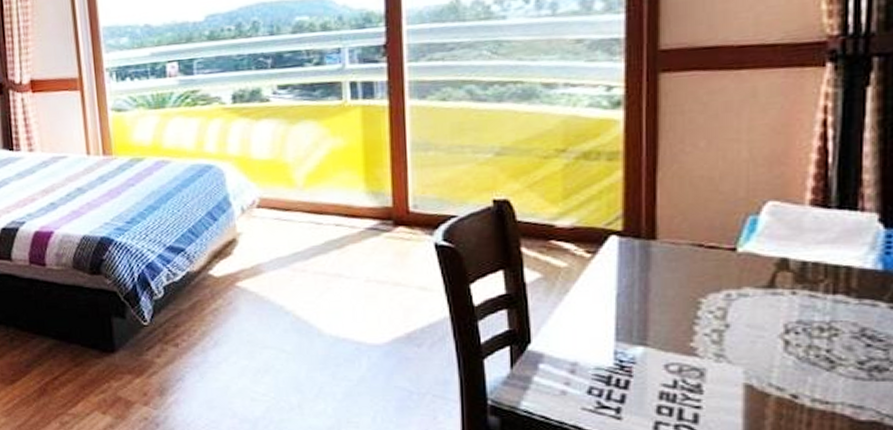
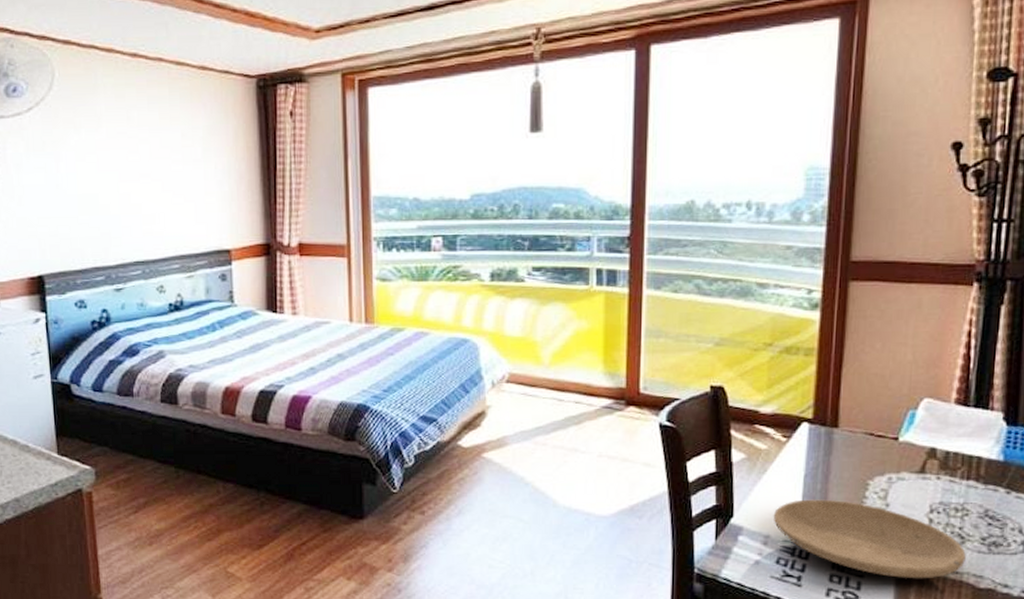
plate: none [580,321,840,411] -> present [773,499,967,579]

